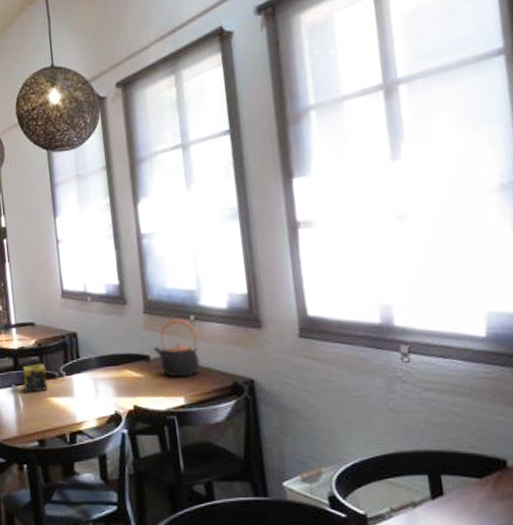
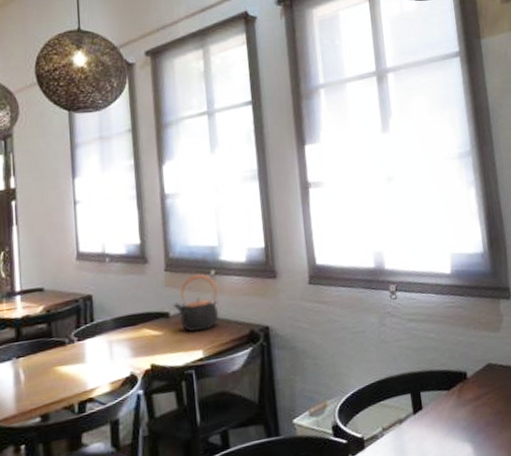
candle: present [22,363,48,393] -> none [26,330,56,365]

